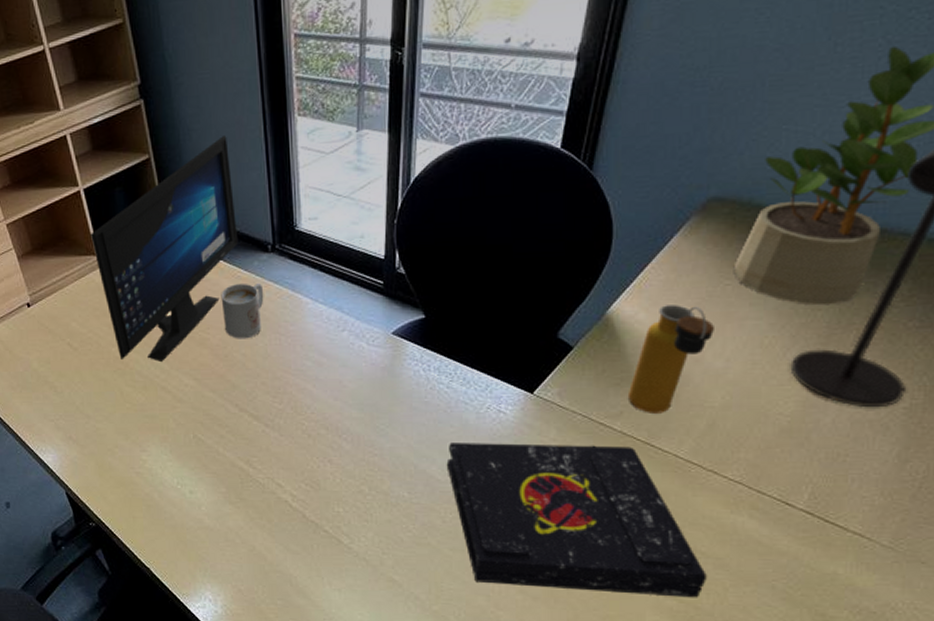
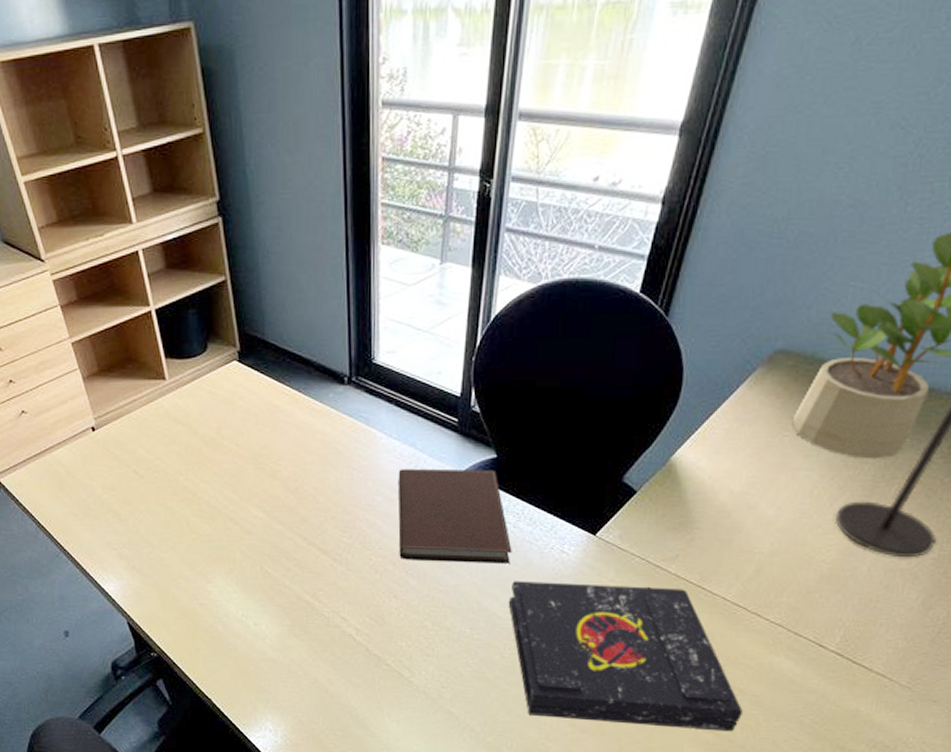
computer monitor: present [90,136,239,361] -> none [160,261,315,492]
mug: present [221,283,264,339] -> none [294,415,338,472]
notebook: none [326,331,447,425] -> present [398,469,512,564]
water bottle: present [627,305,714,413] -> none [684,453,770,558]

